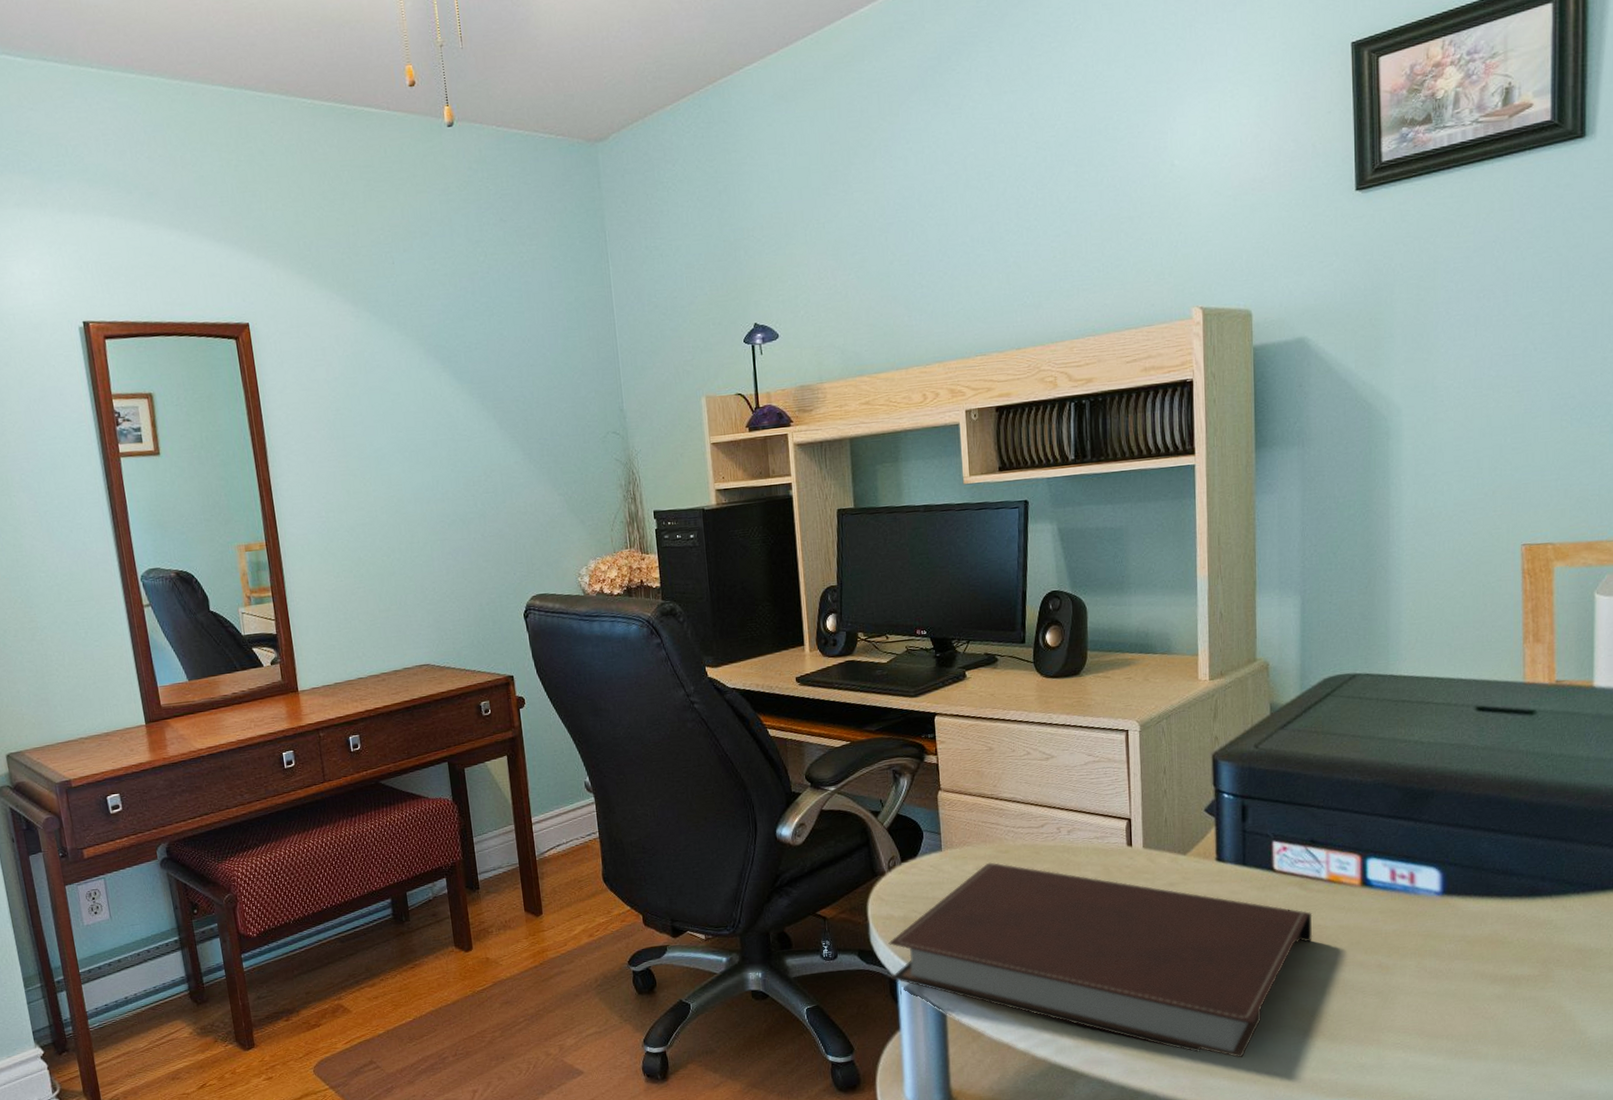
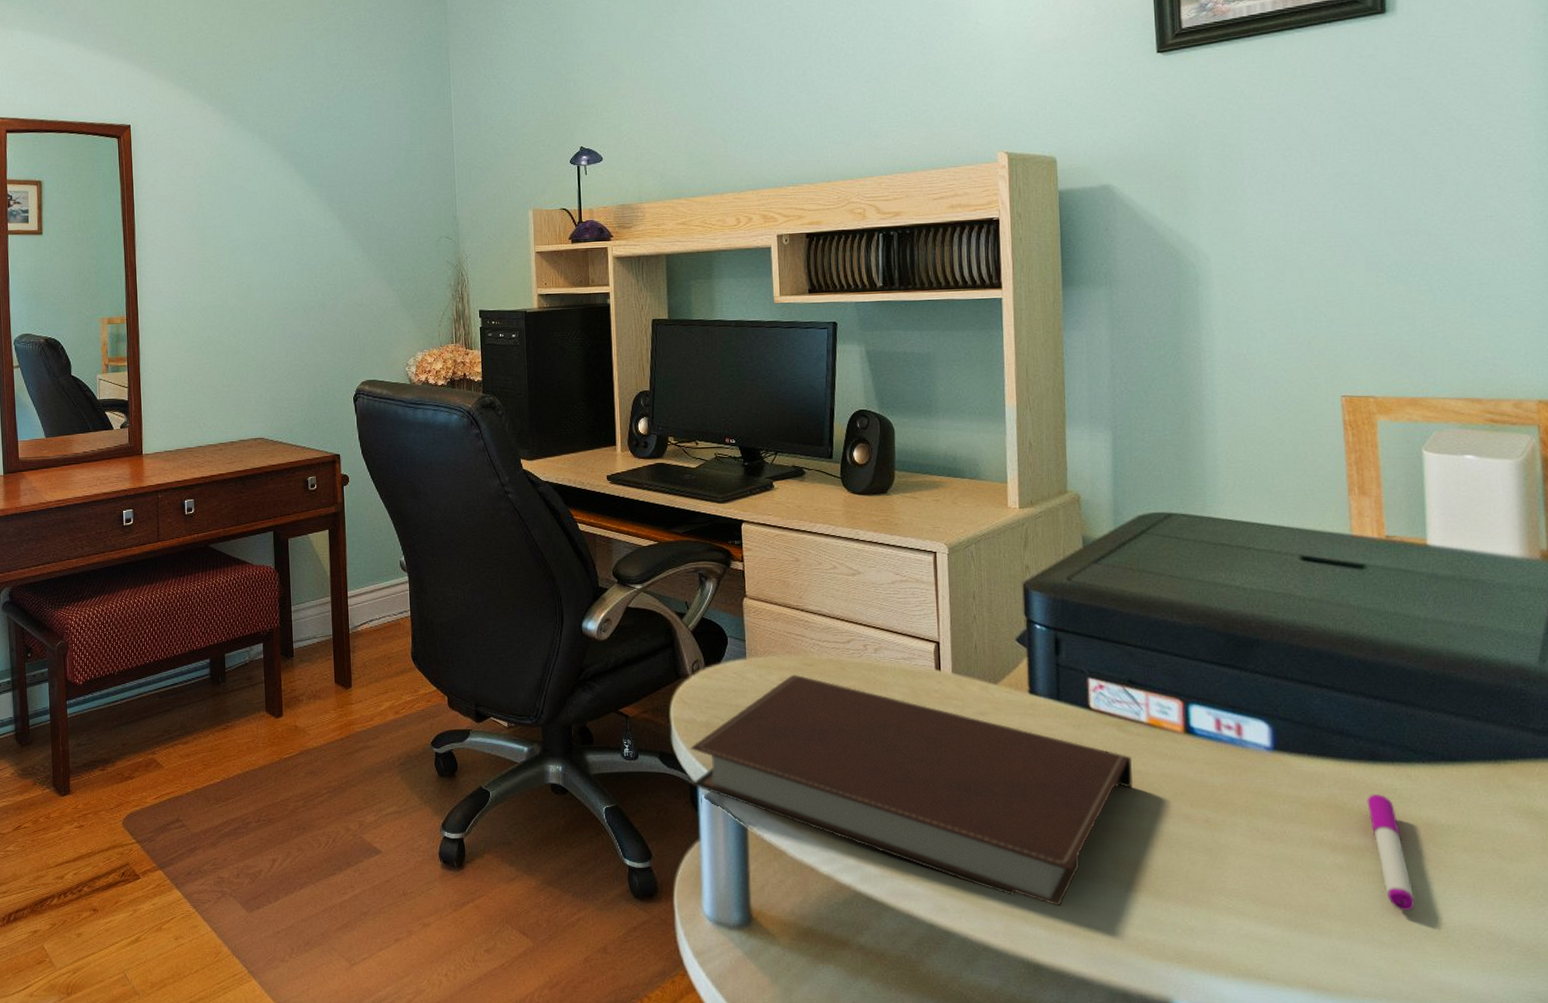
pen: none [1525,926,1564,1031] -> present [1367,793,1416,912]

